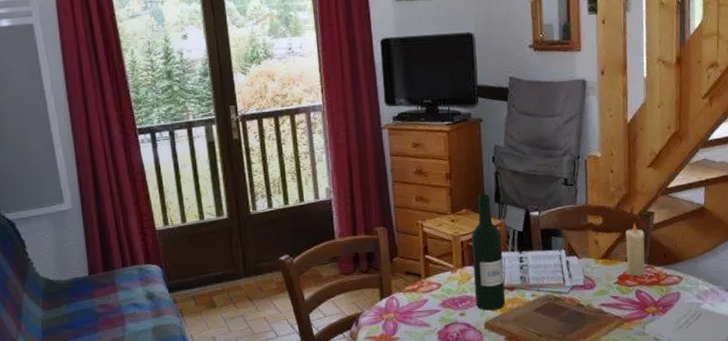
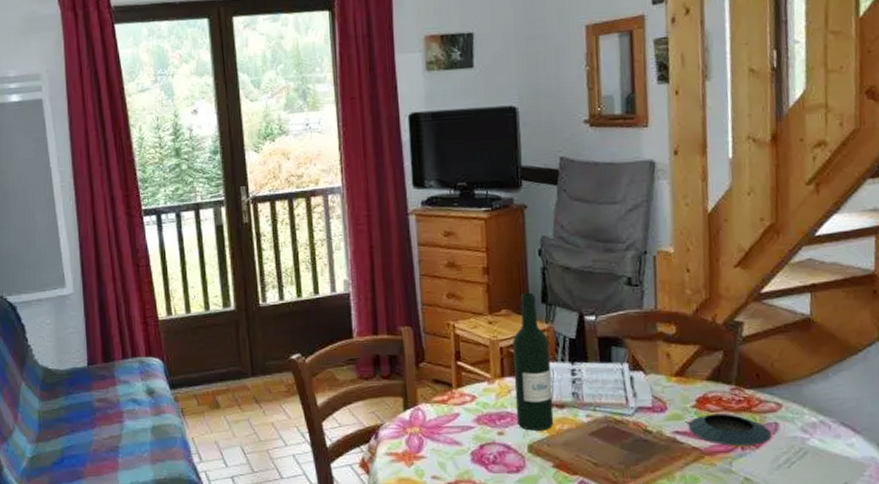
saucer: none [611,287,674,314] -> present [688,414,771,447]
candle: present [626,222,646,277] -> none [706,333,733,400]

